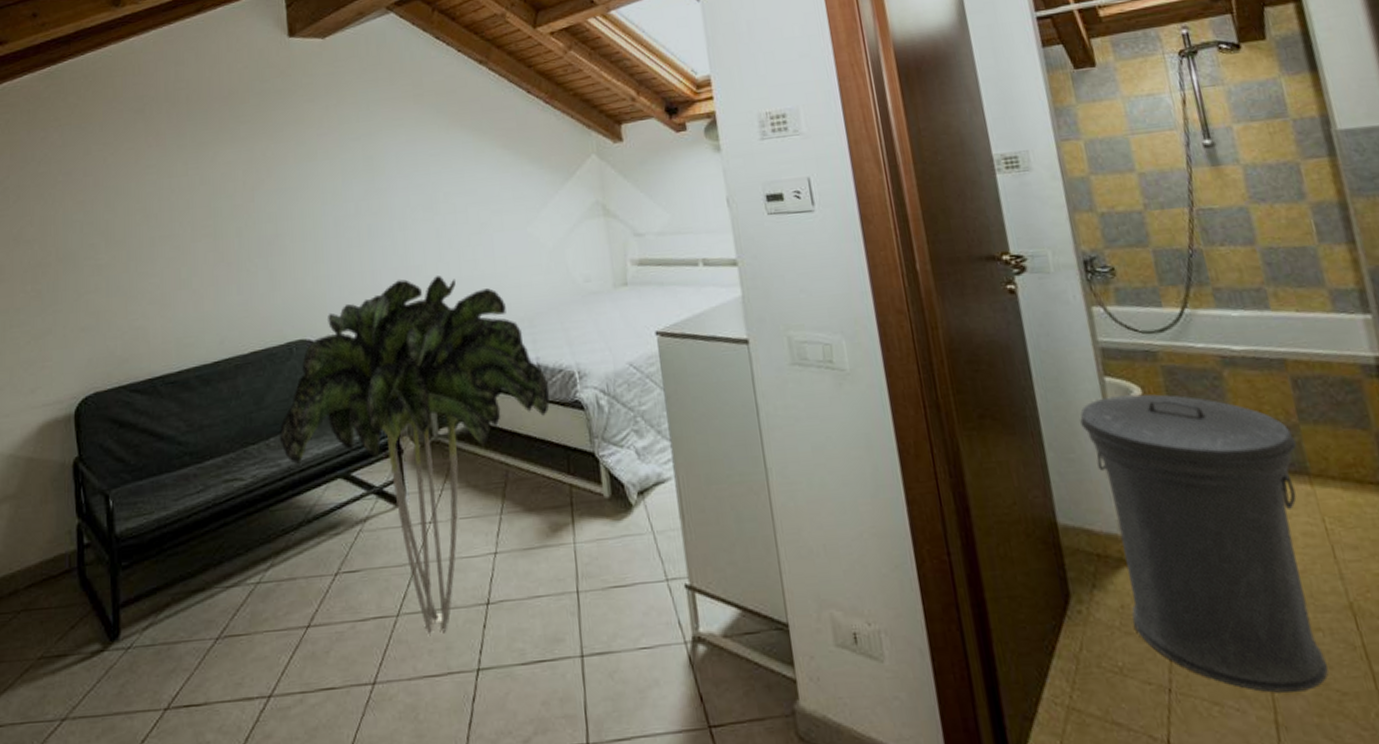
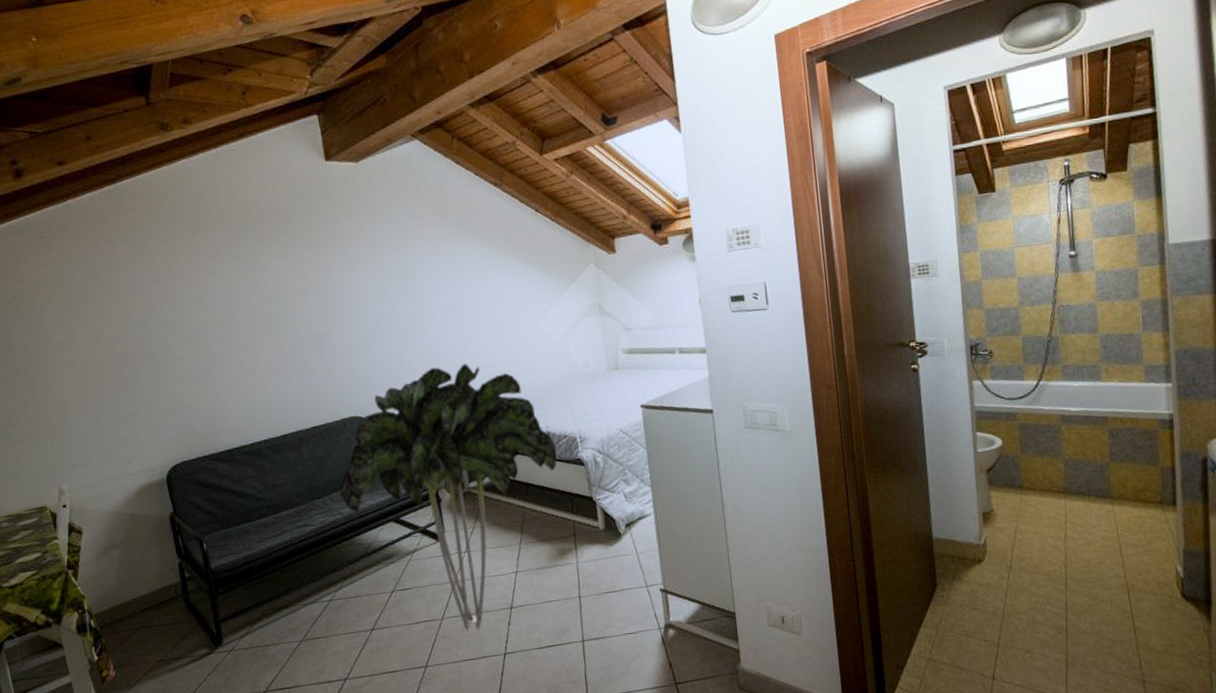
trash can: present [1080,394,1329,693] -> none [956,444,1107,643]

